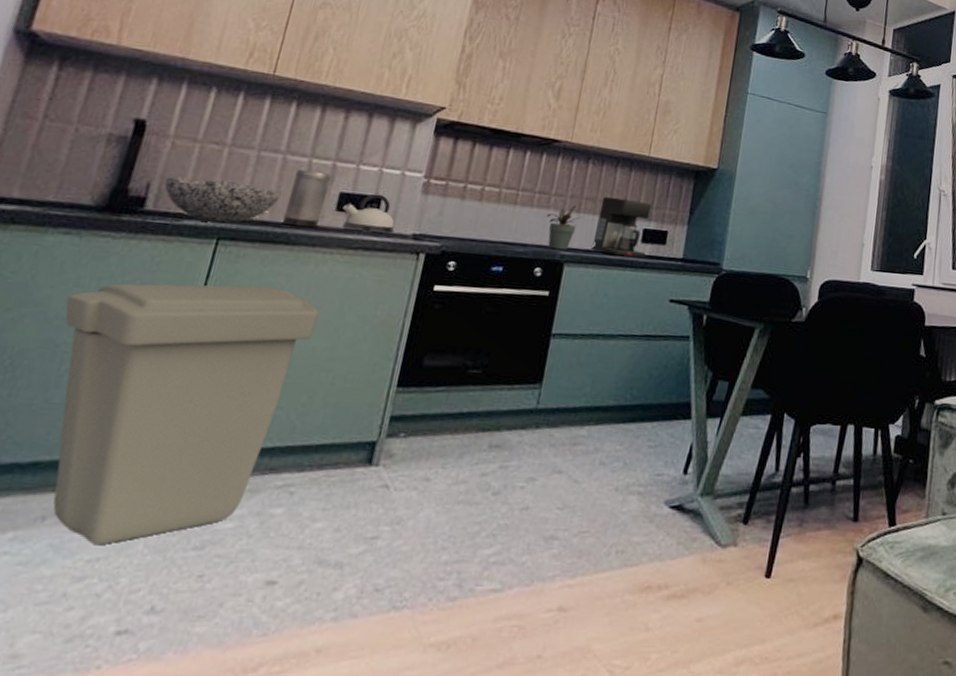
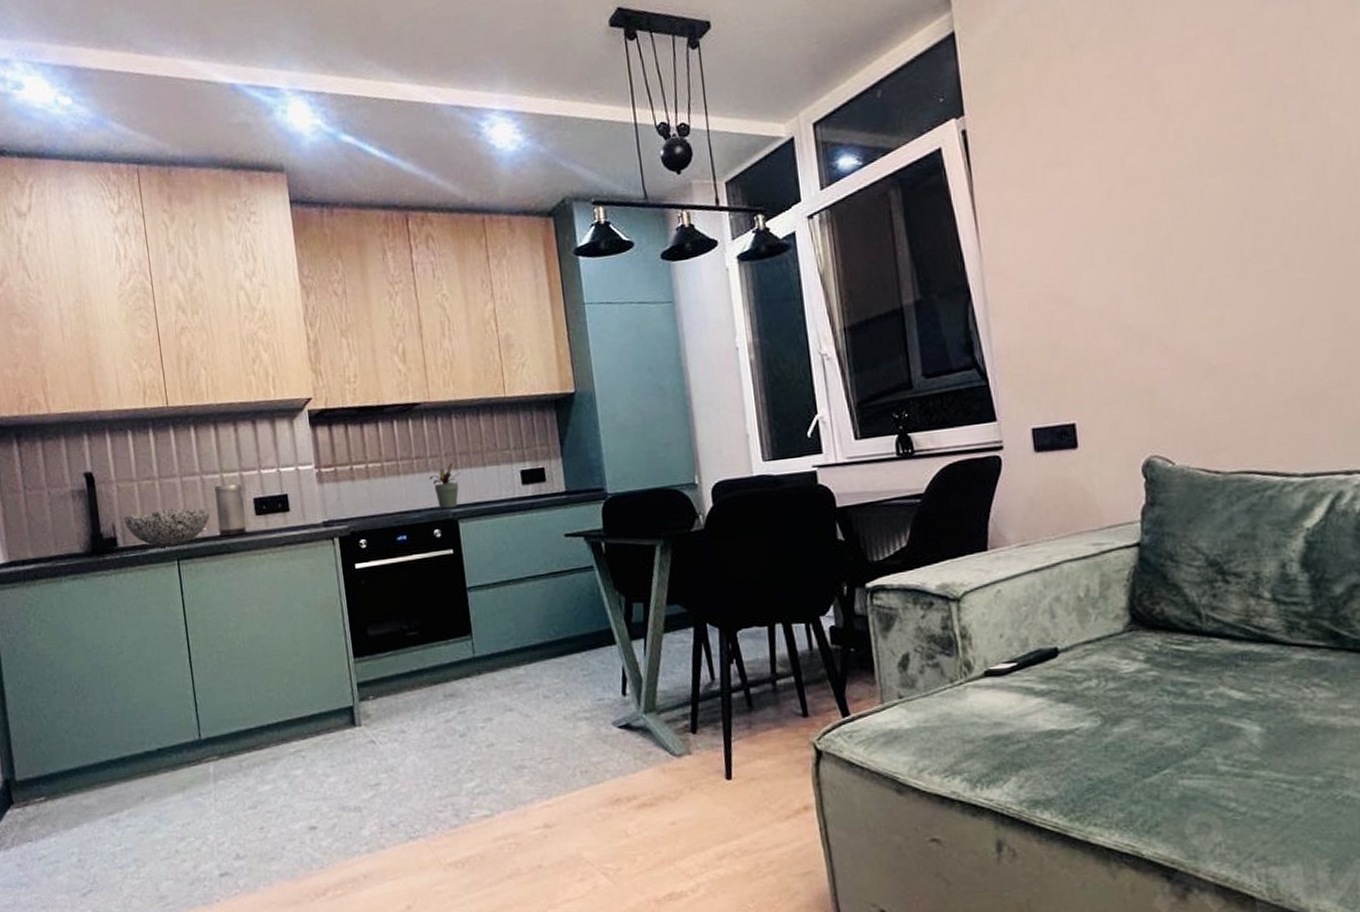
trash can: present [53,283,319,546] -> none [94,591,275,814]
kettle: present [341,193,395,234] -> none [260,492,307,530]
coffee maker: present [590,196,651,259] -> none [474,443,530,504]

